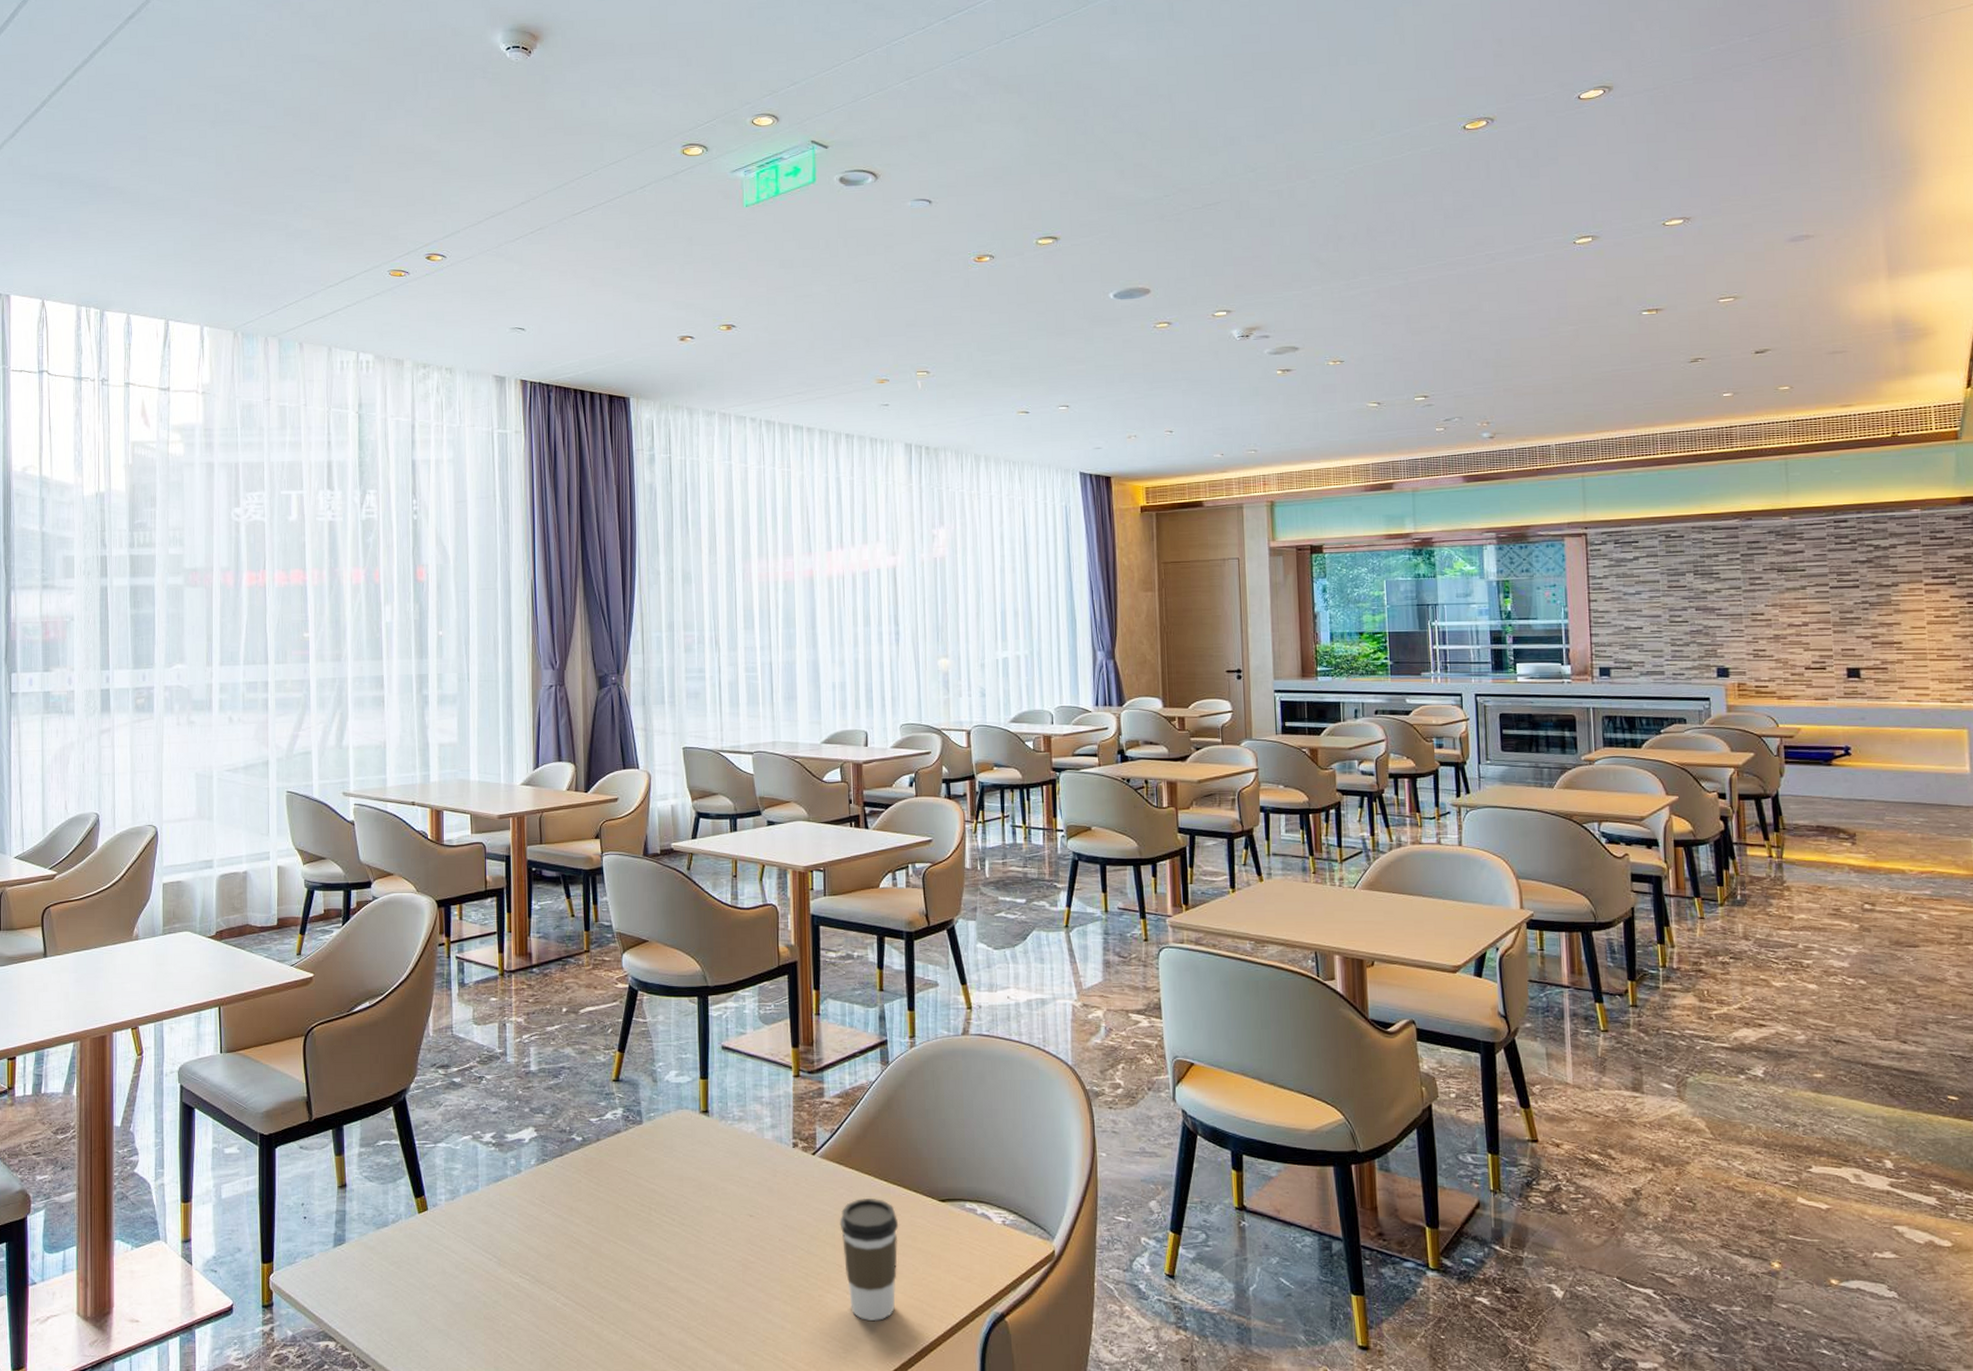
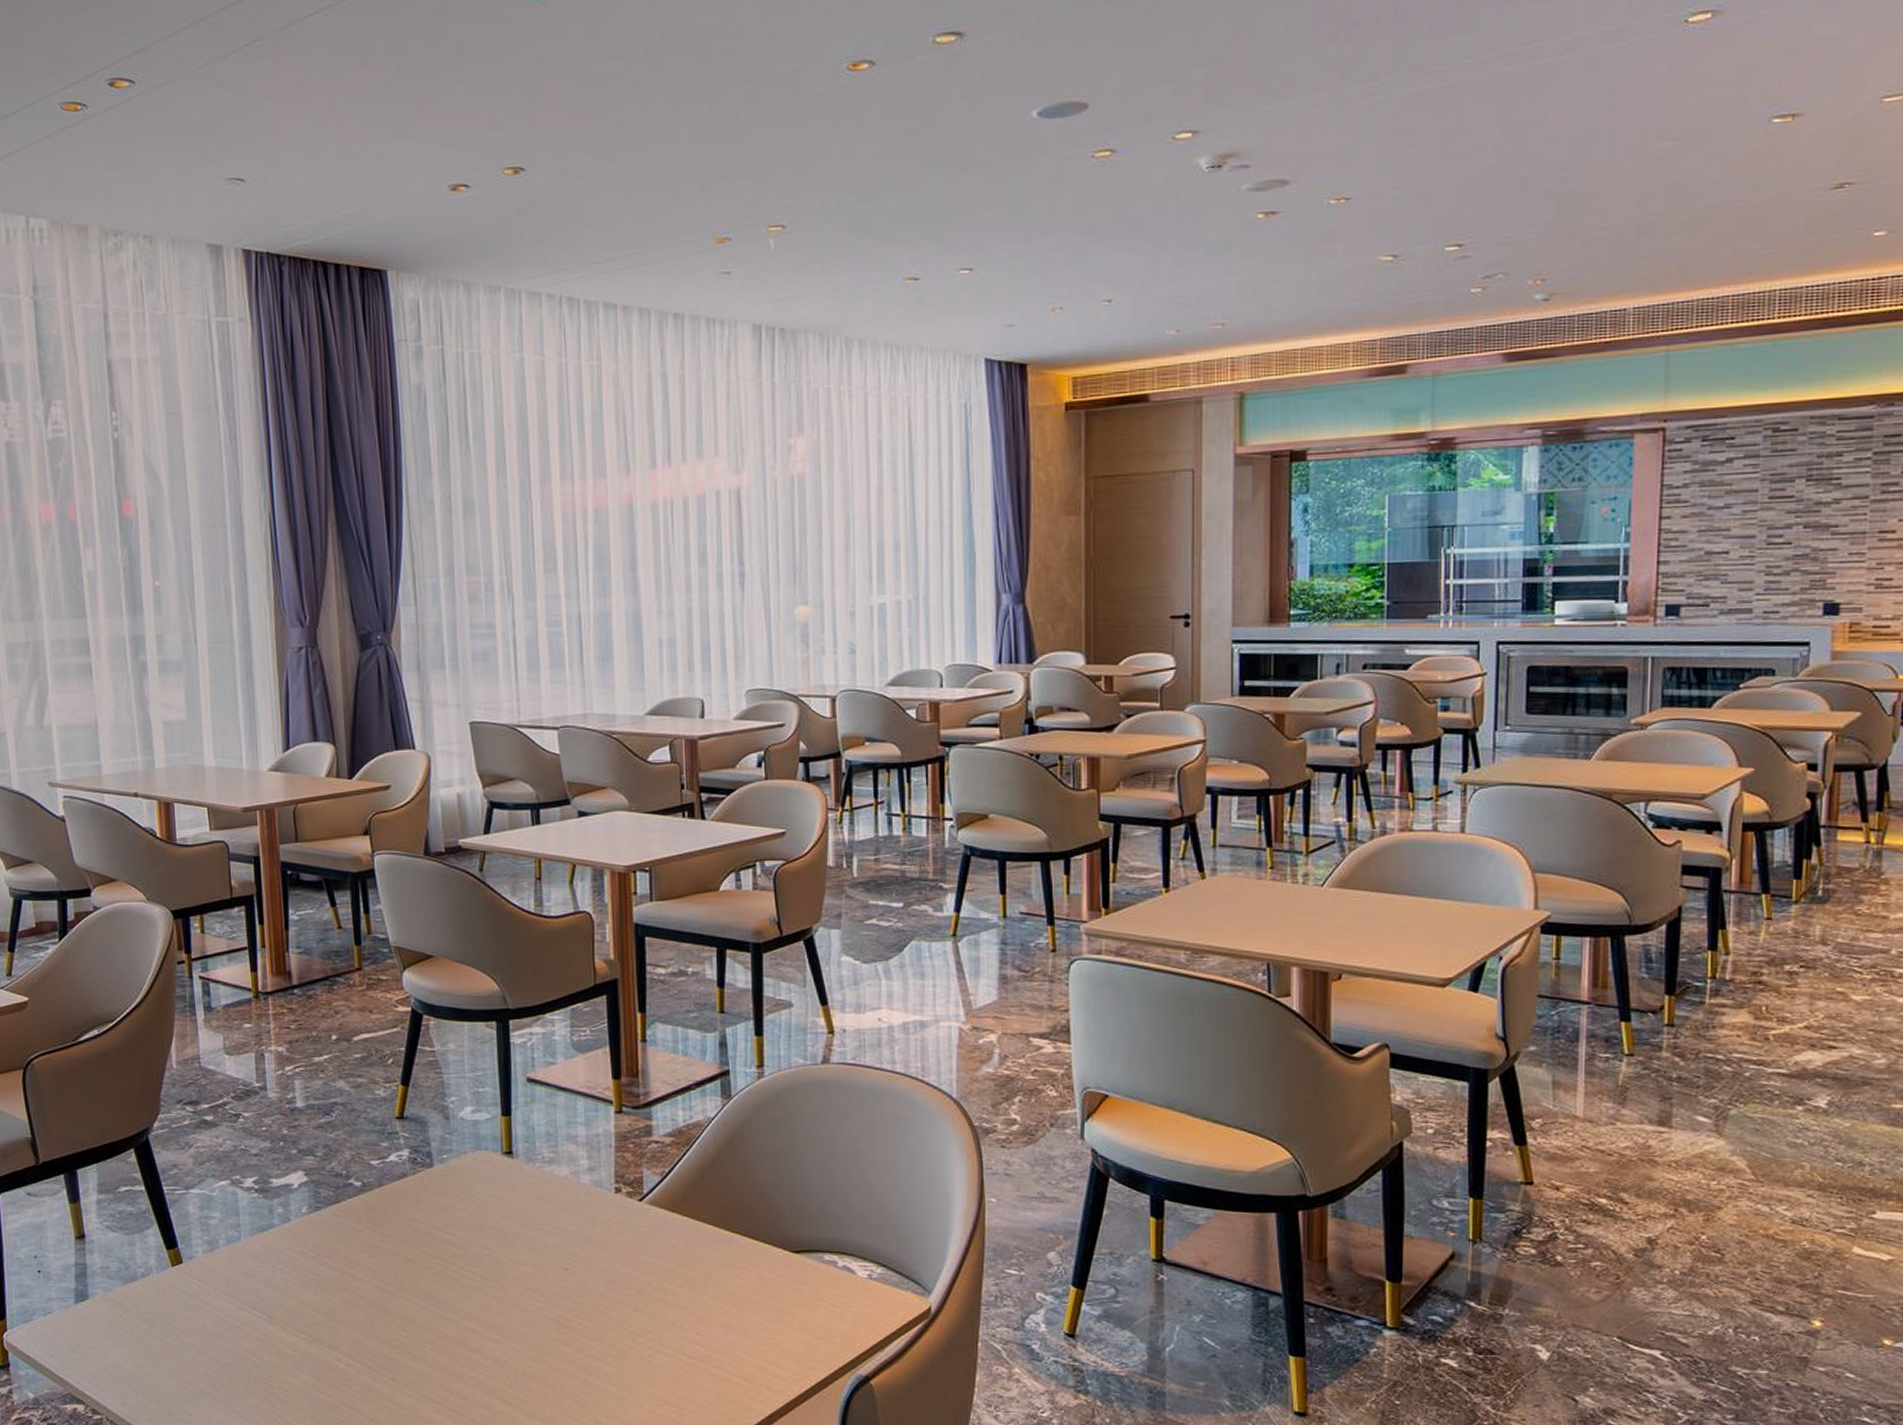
coffee cup: present [839,1199,899,1322] -> none [672,1250,744,1385]

